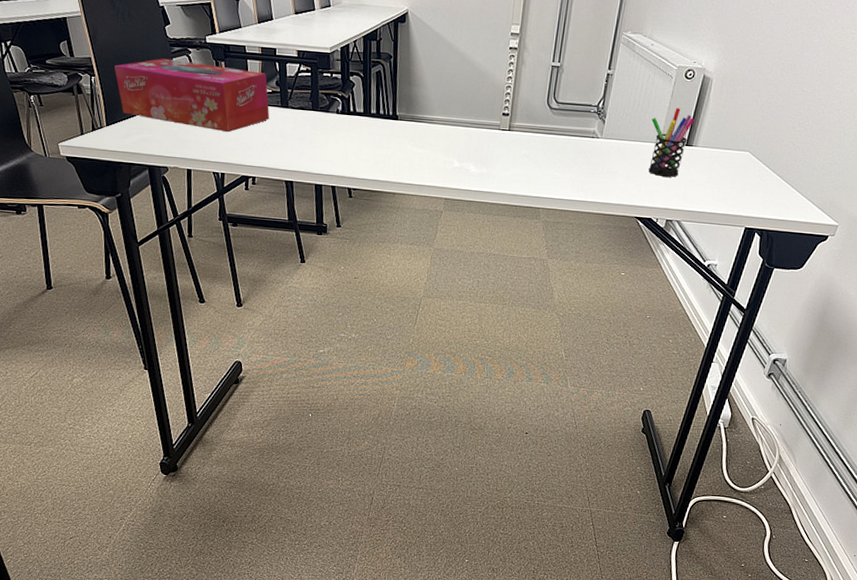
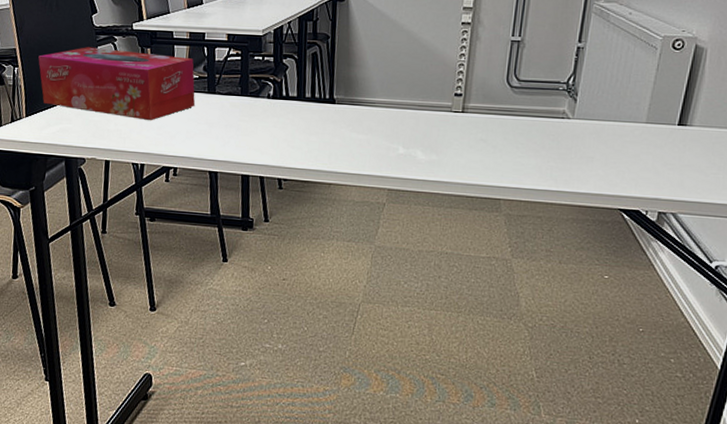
pen holder: present [648,108,694,177] -> none [632,82,687,162]

